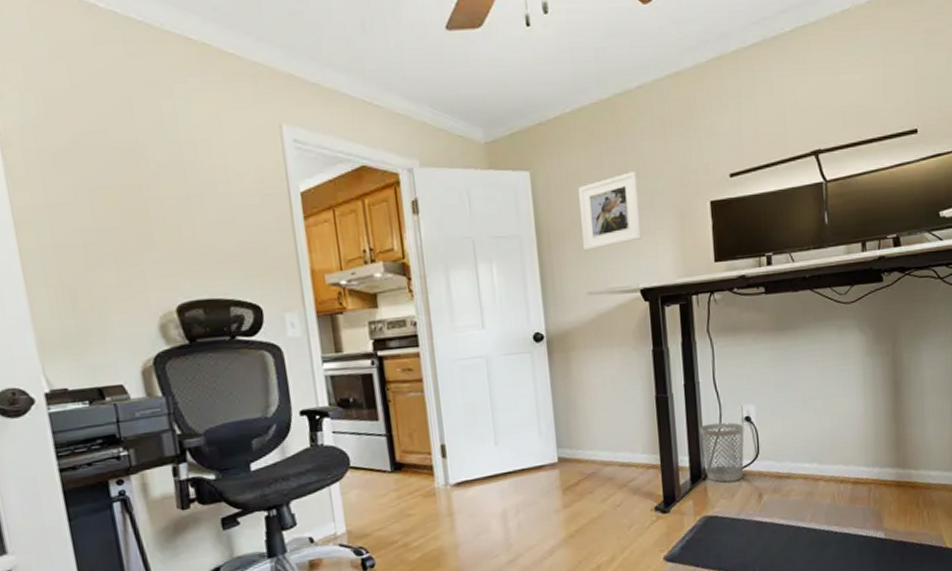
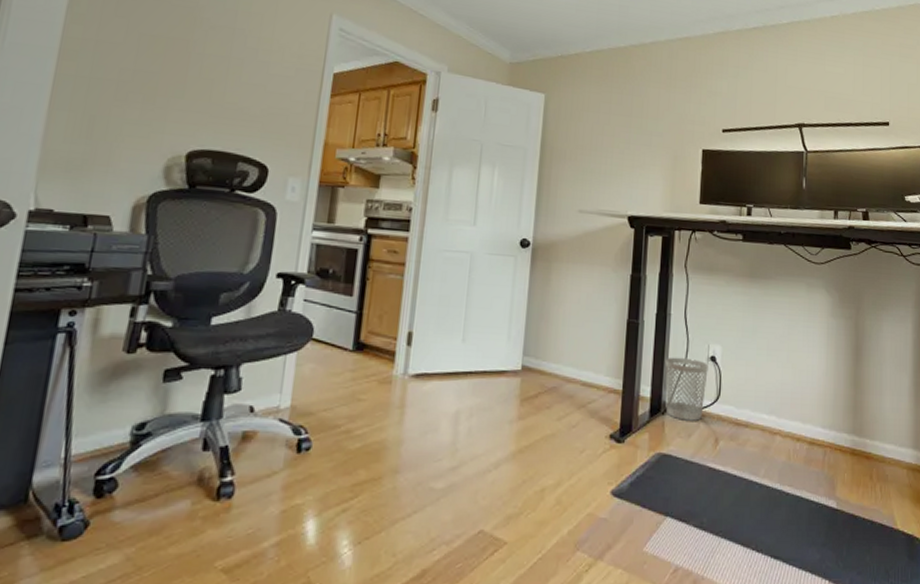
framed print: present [578,171,642,251] -> none [582,111,641,173]

